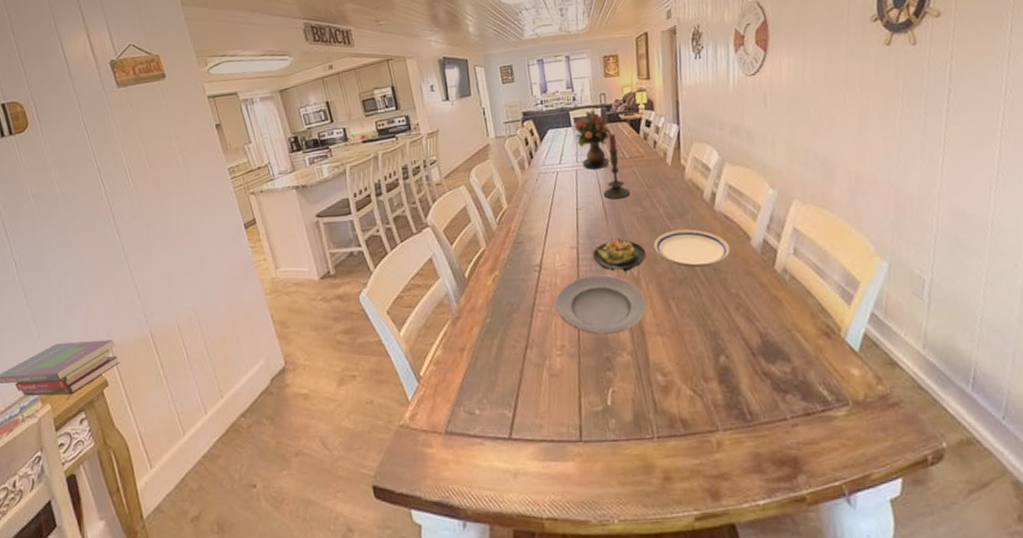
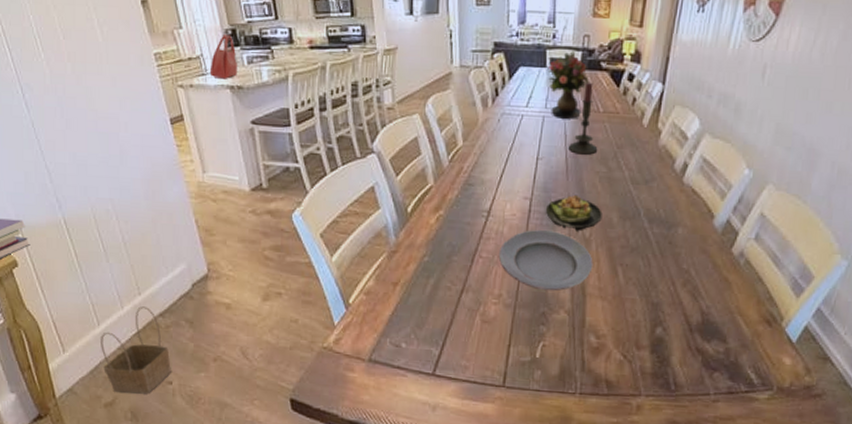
basket: none [186,409,255,504] -> present [101,306,171,394]
handbag: none [277,141,302,182] -> present [209,33,238,79]
plate: present [653,229,730,268] -> none [611,196,691,238]

